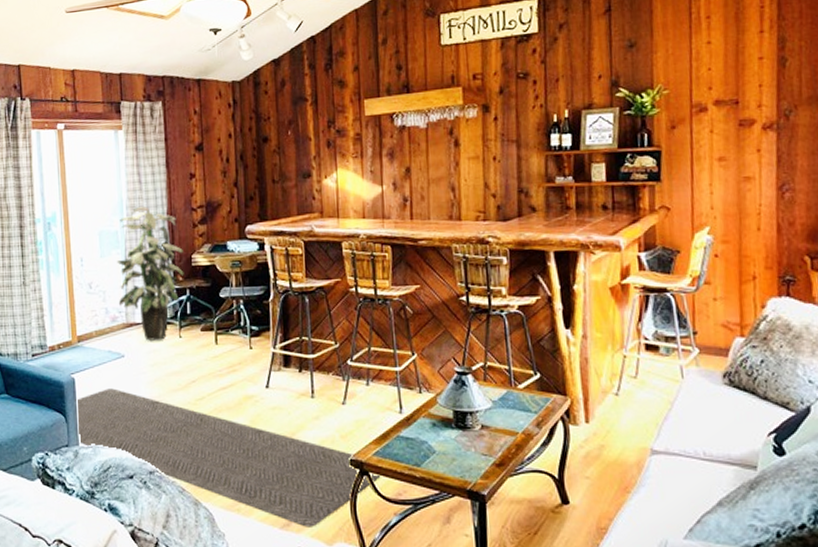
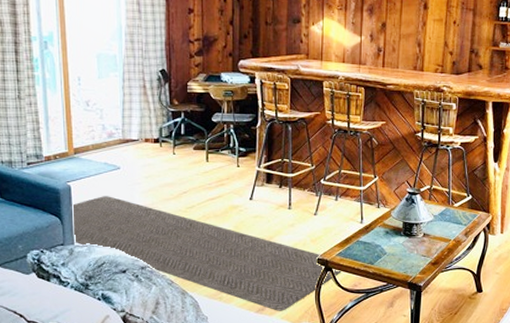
indoor plant: present [116,207,184,341] -> none [114,35,180,156]

